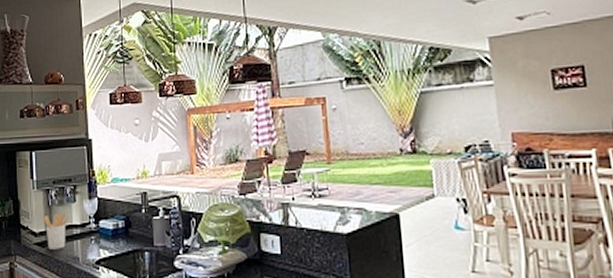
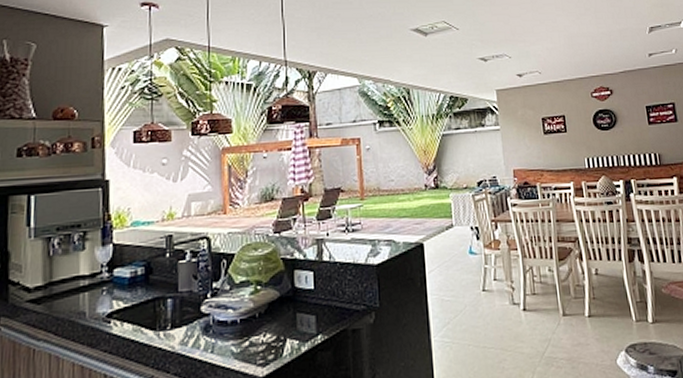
utensil holder: present [43,212,68,250] -> none [40,262,74,306]

